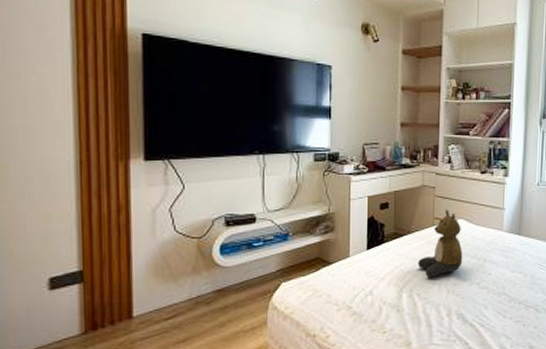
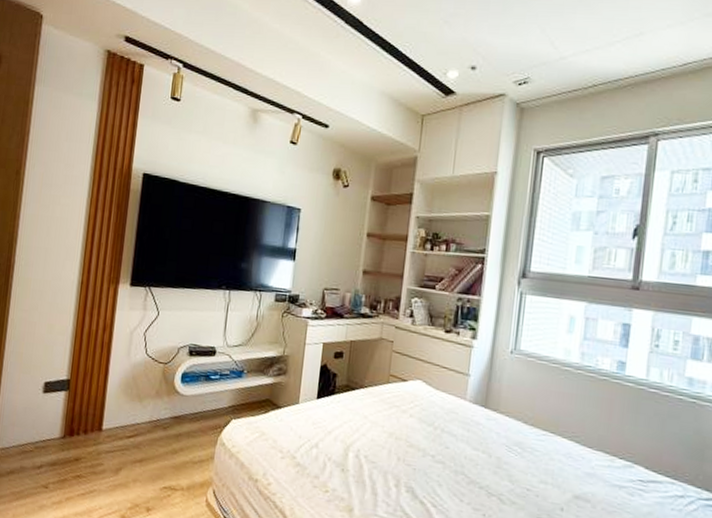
bear: present [418,208,463,278] -> none [368,366,419,441]

